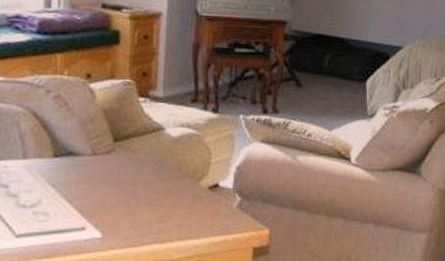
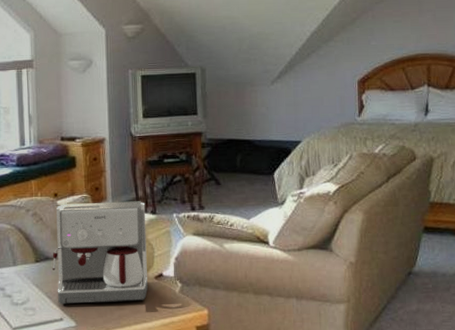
coffee maker: none [76,88,206,214] -> present [52,201,148,304]

